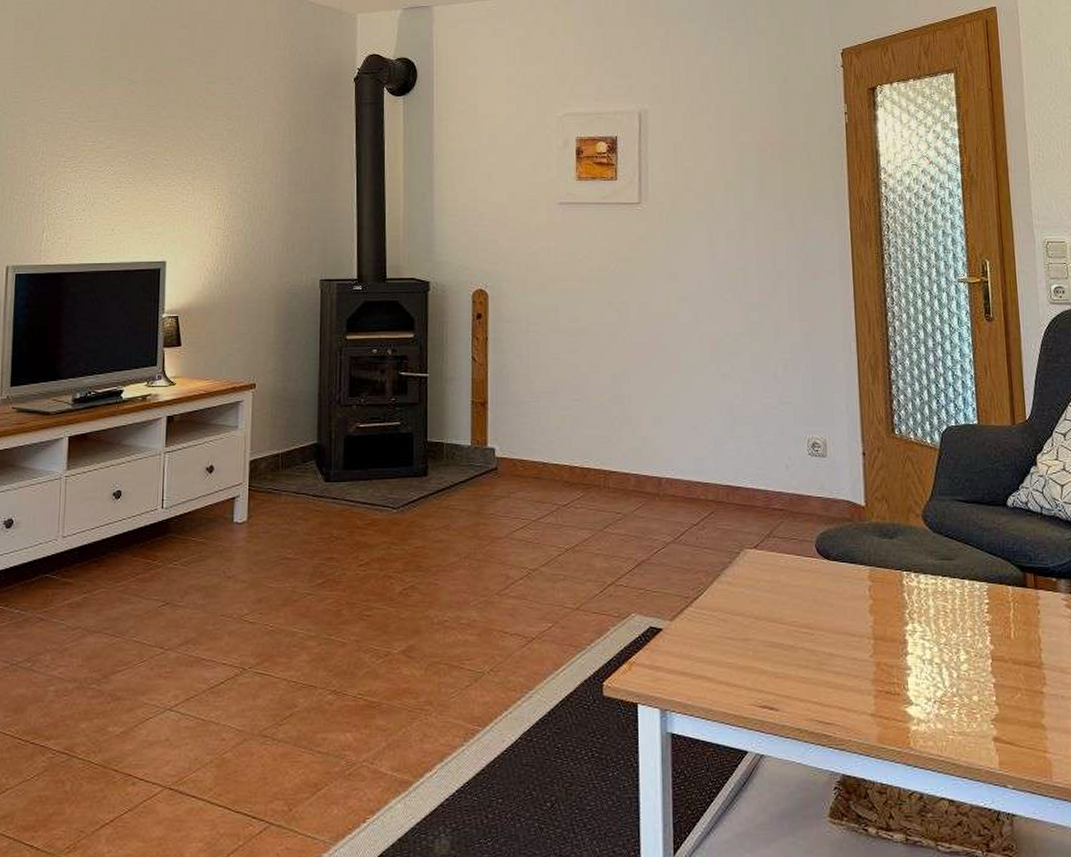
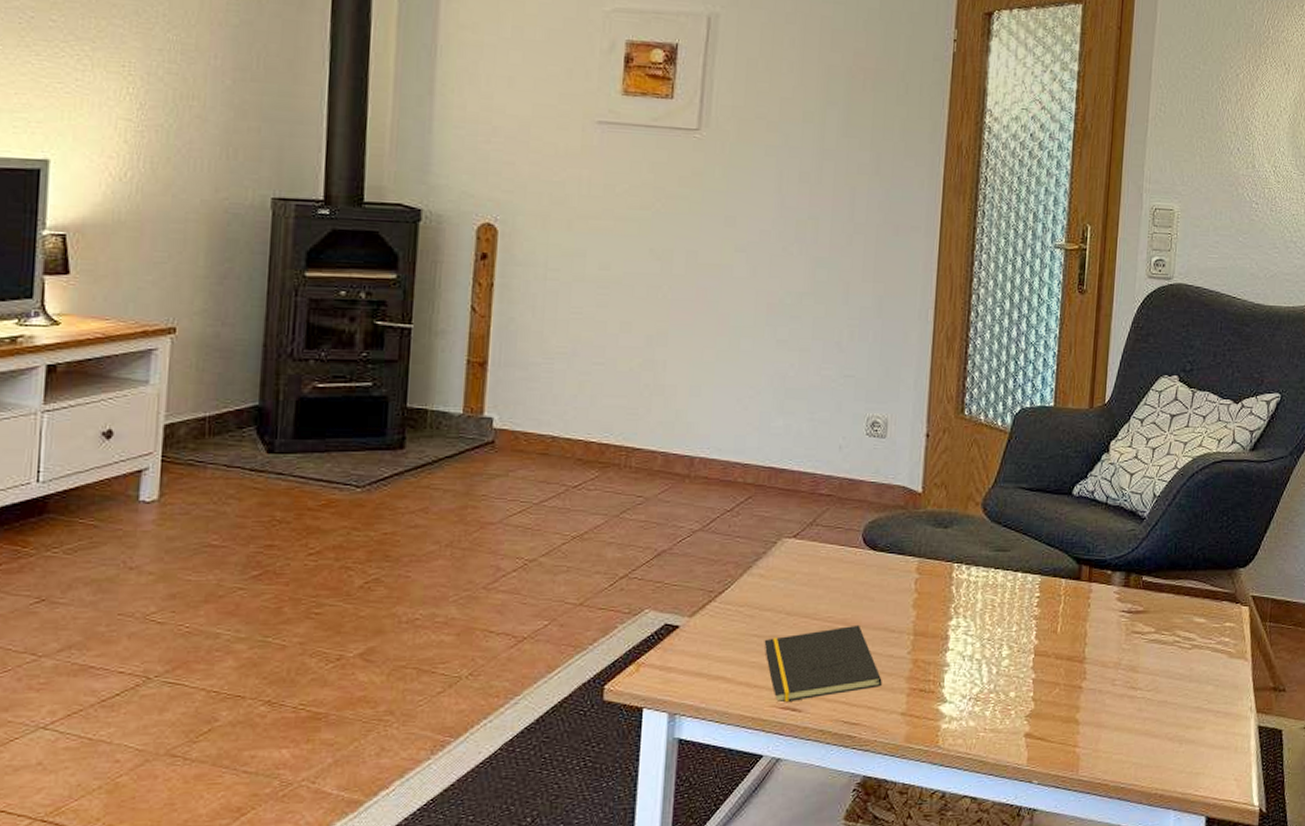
notepad: none [738,629,850,700] -> present [764,624,882,702]

